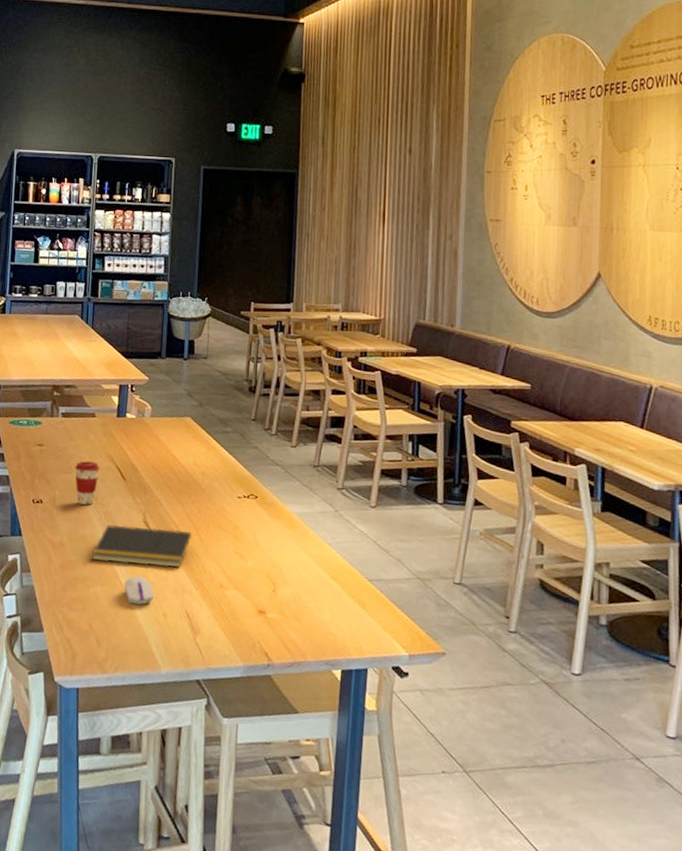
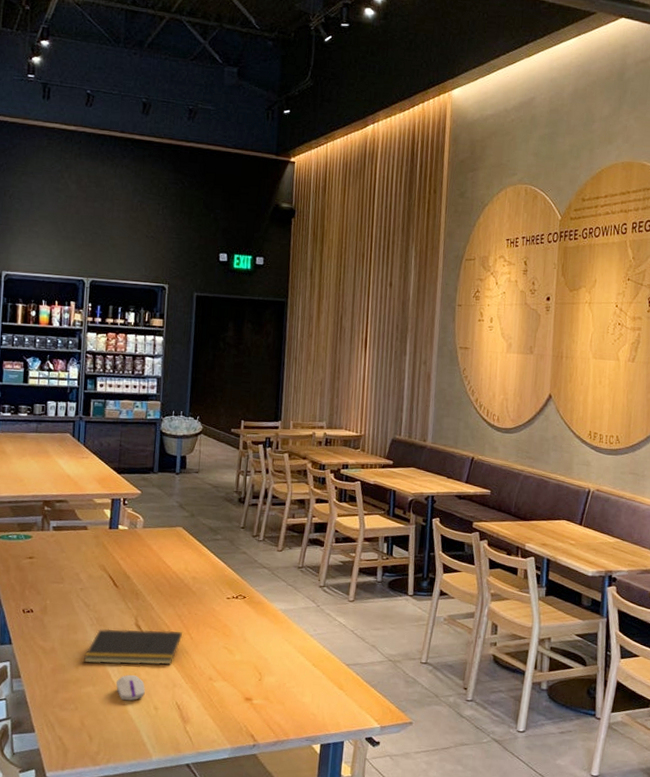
coffee cup: present [74,461,100,505] -> none [66,571,92,612]

